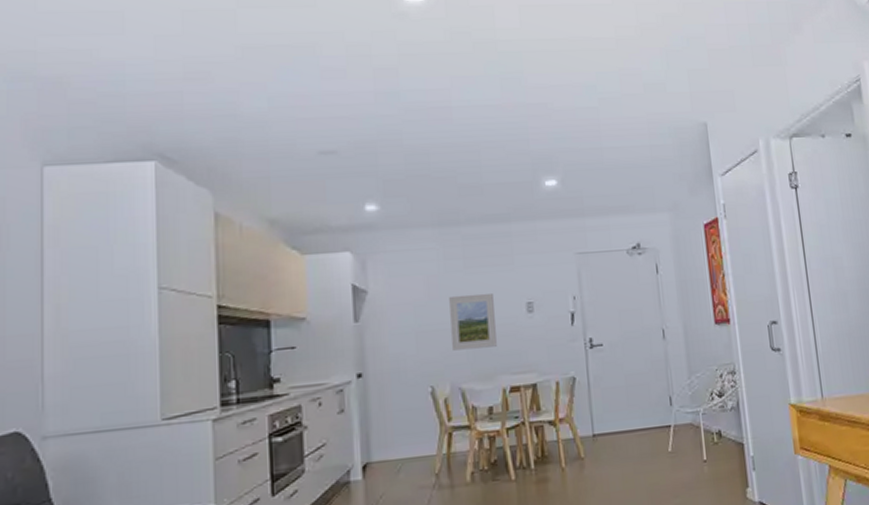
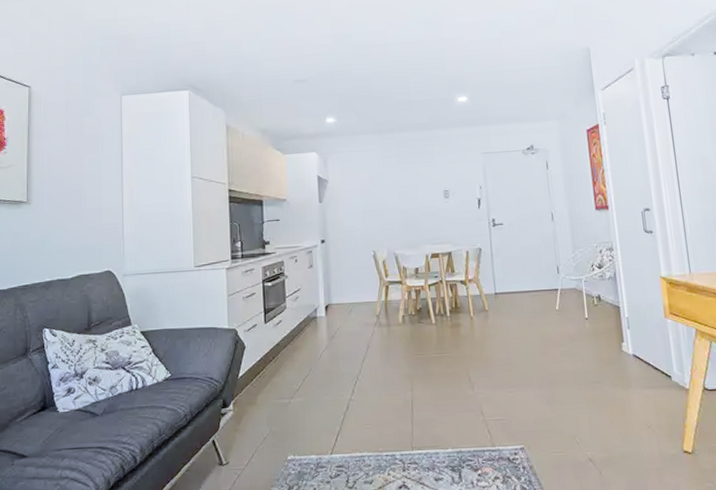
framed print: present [449,293,497,351] -> none [386,183,421,225]

